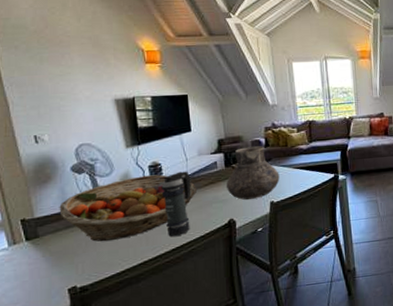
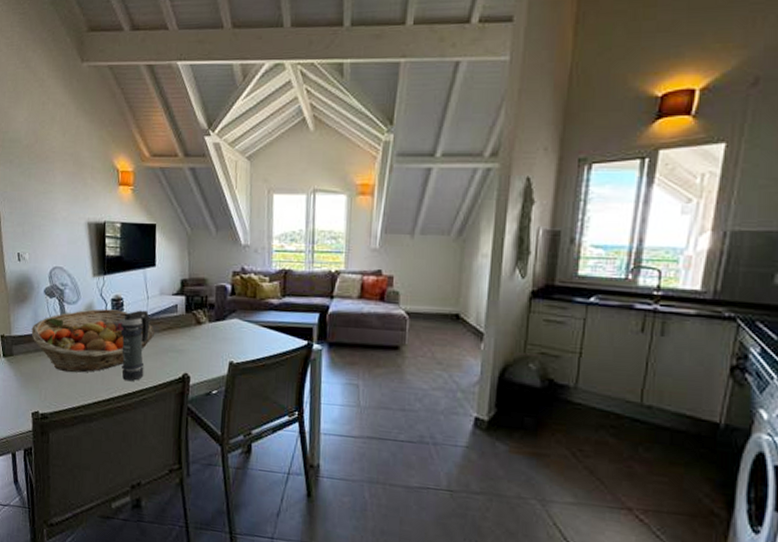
vase: present [226,146,280,200] -> none [184,292,243,355]

